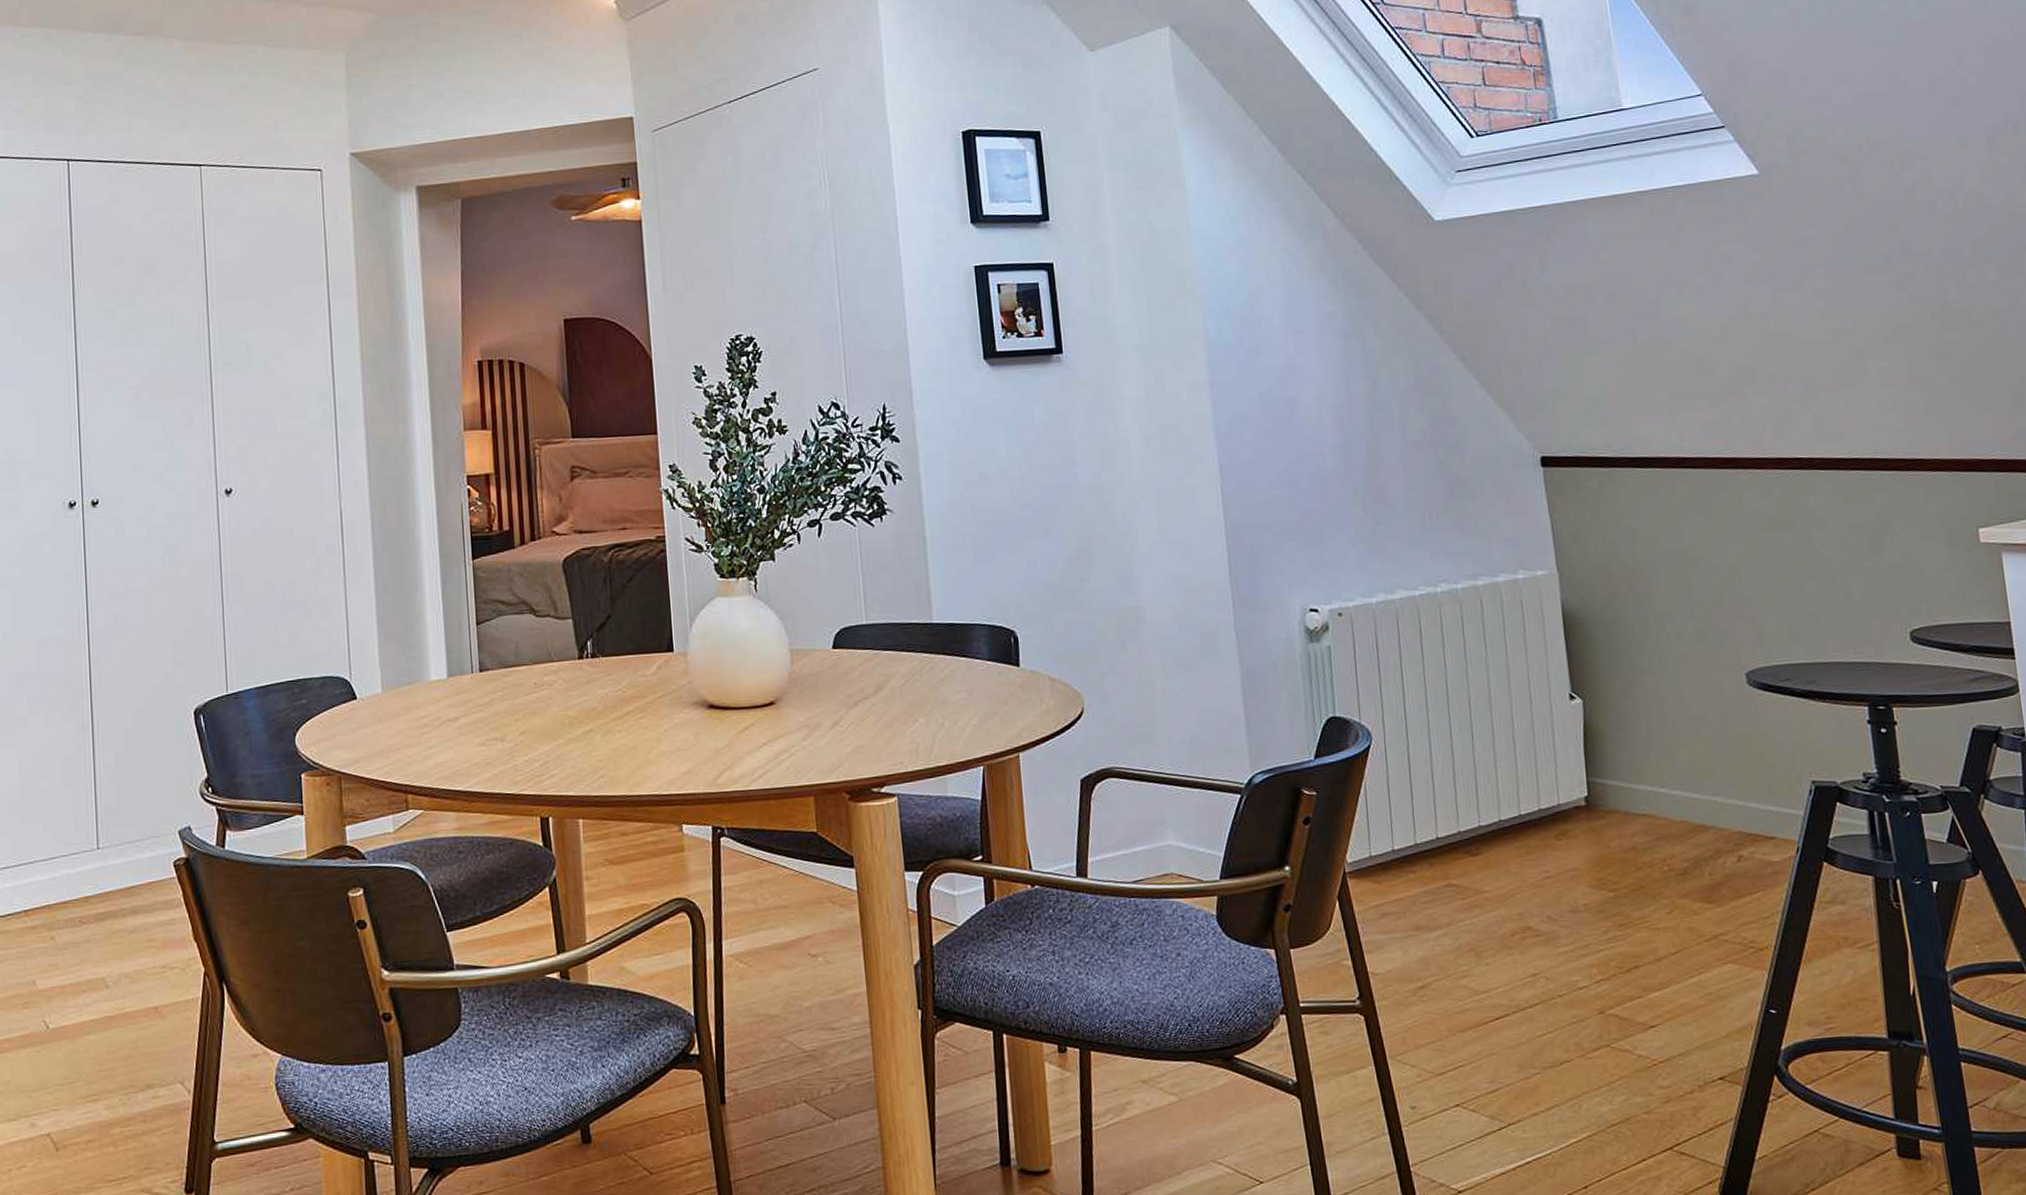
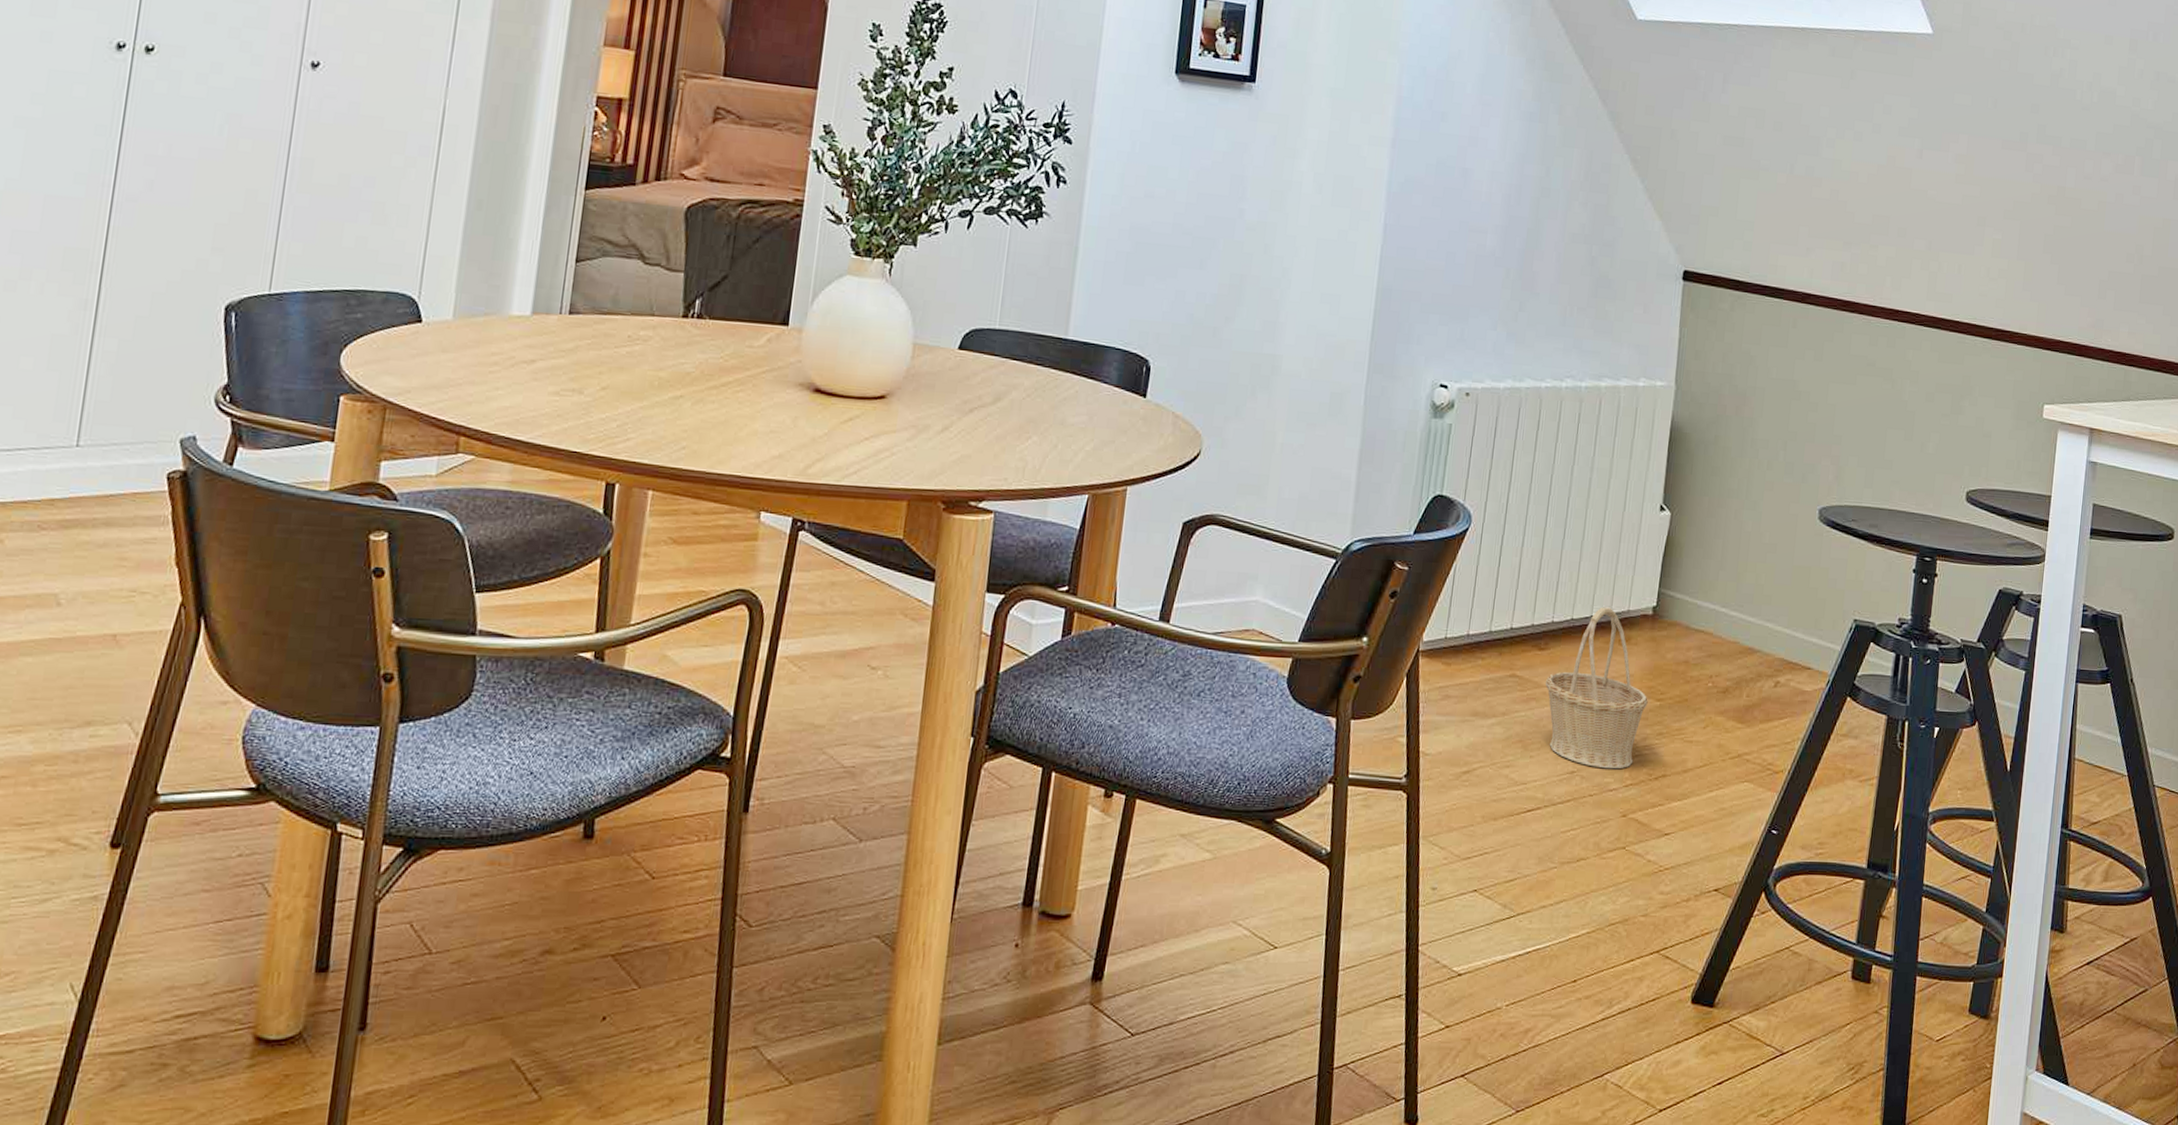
basket: none [1485,803,1601,968] -> present [1545,607,1648,769]

